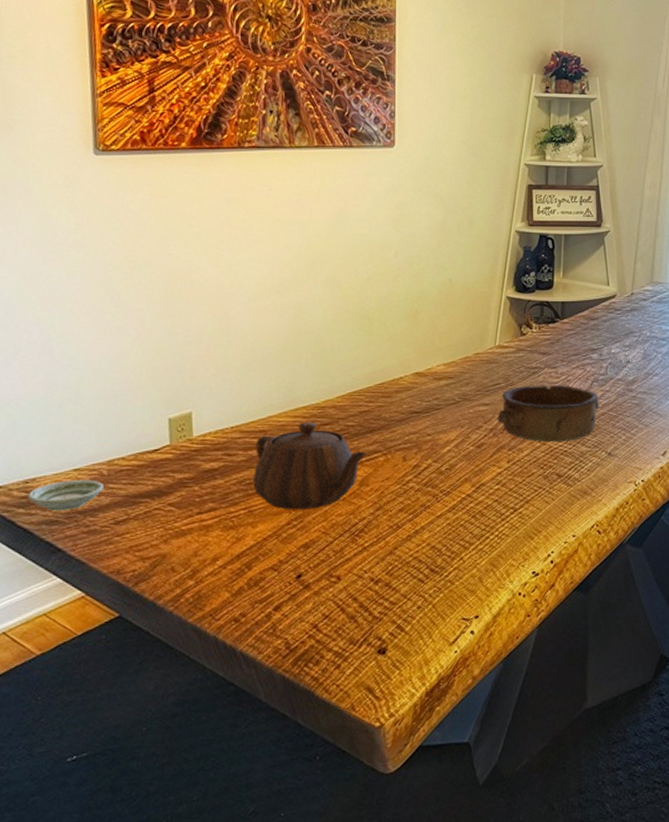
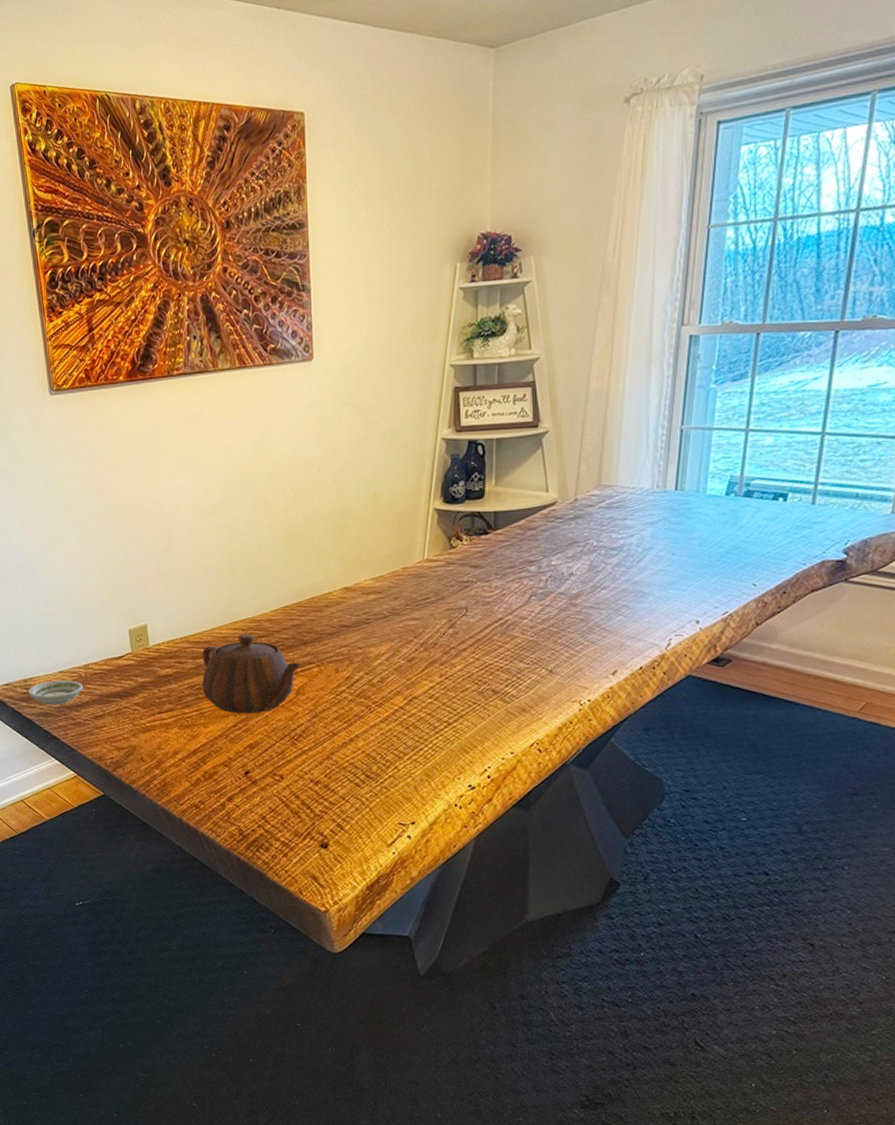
bowl: present [497,384,599,443] -> none [427,599,538,658]

